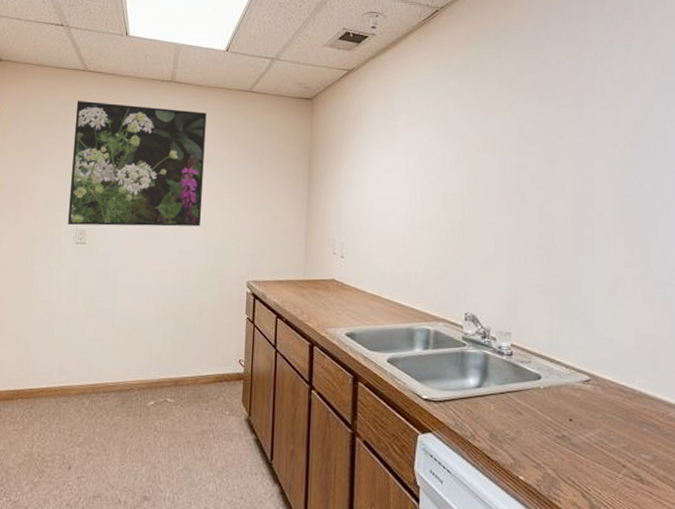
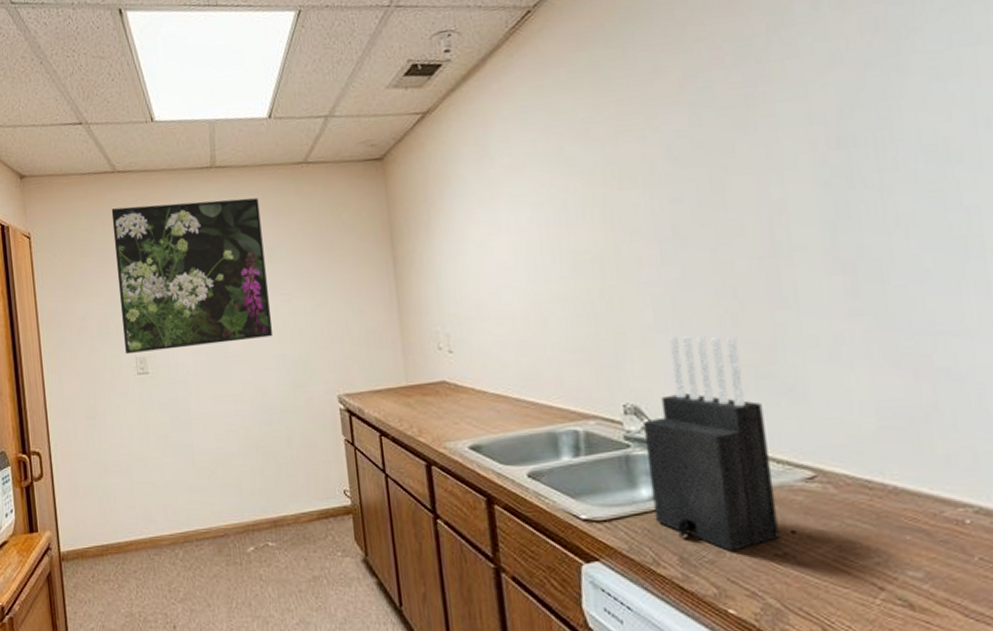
knife block: none [477,265,562,432] -> present [644,335,780,551]

